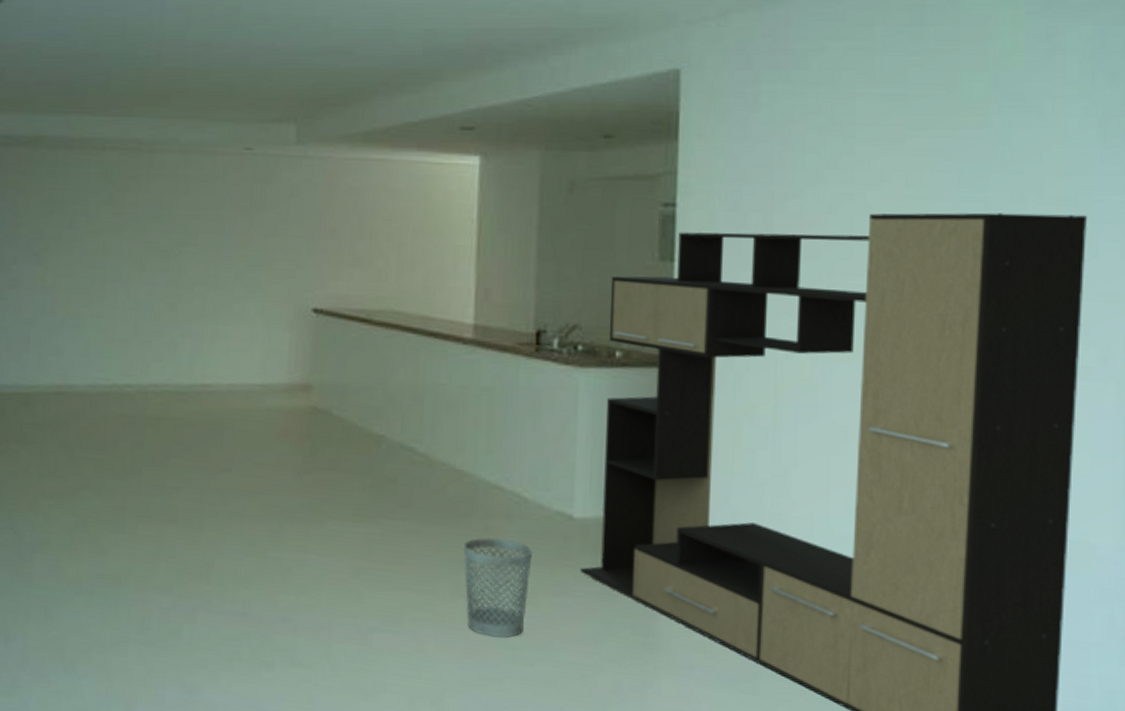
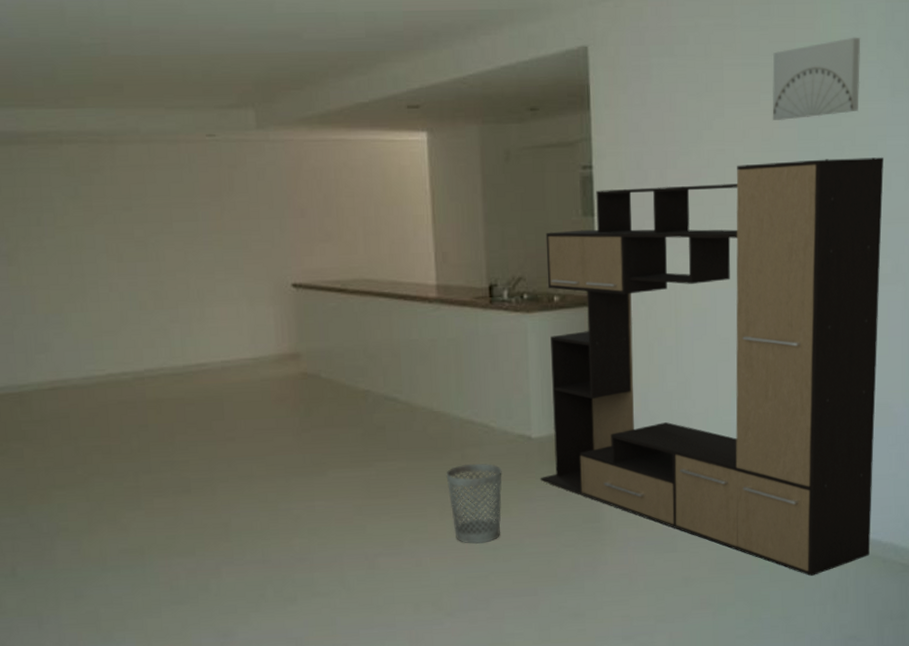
wall art: none [922,65,1055,164] -> present [772,37,861,121]

